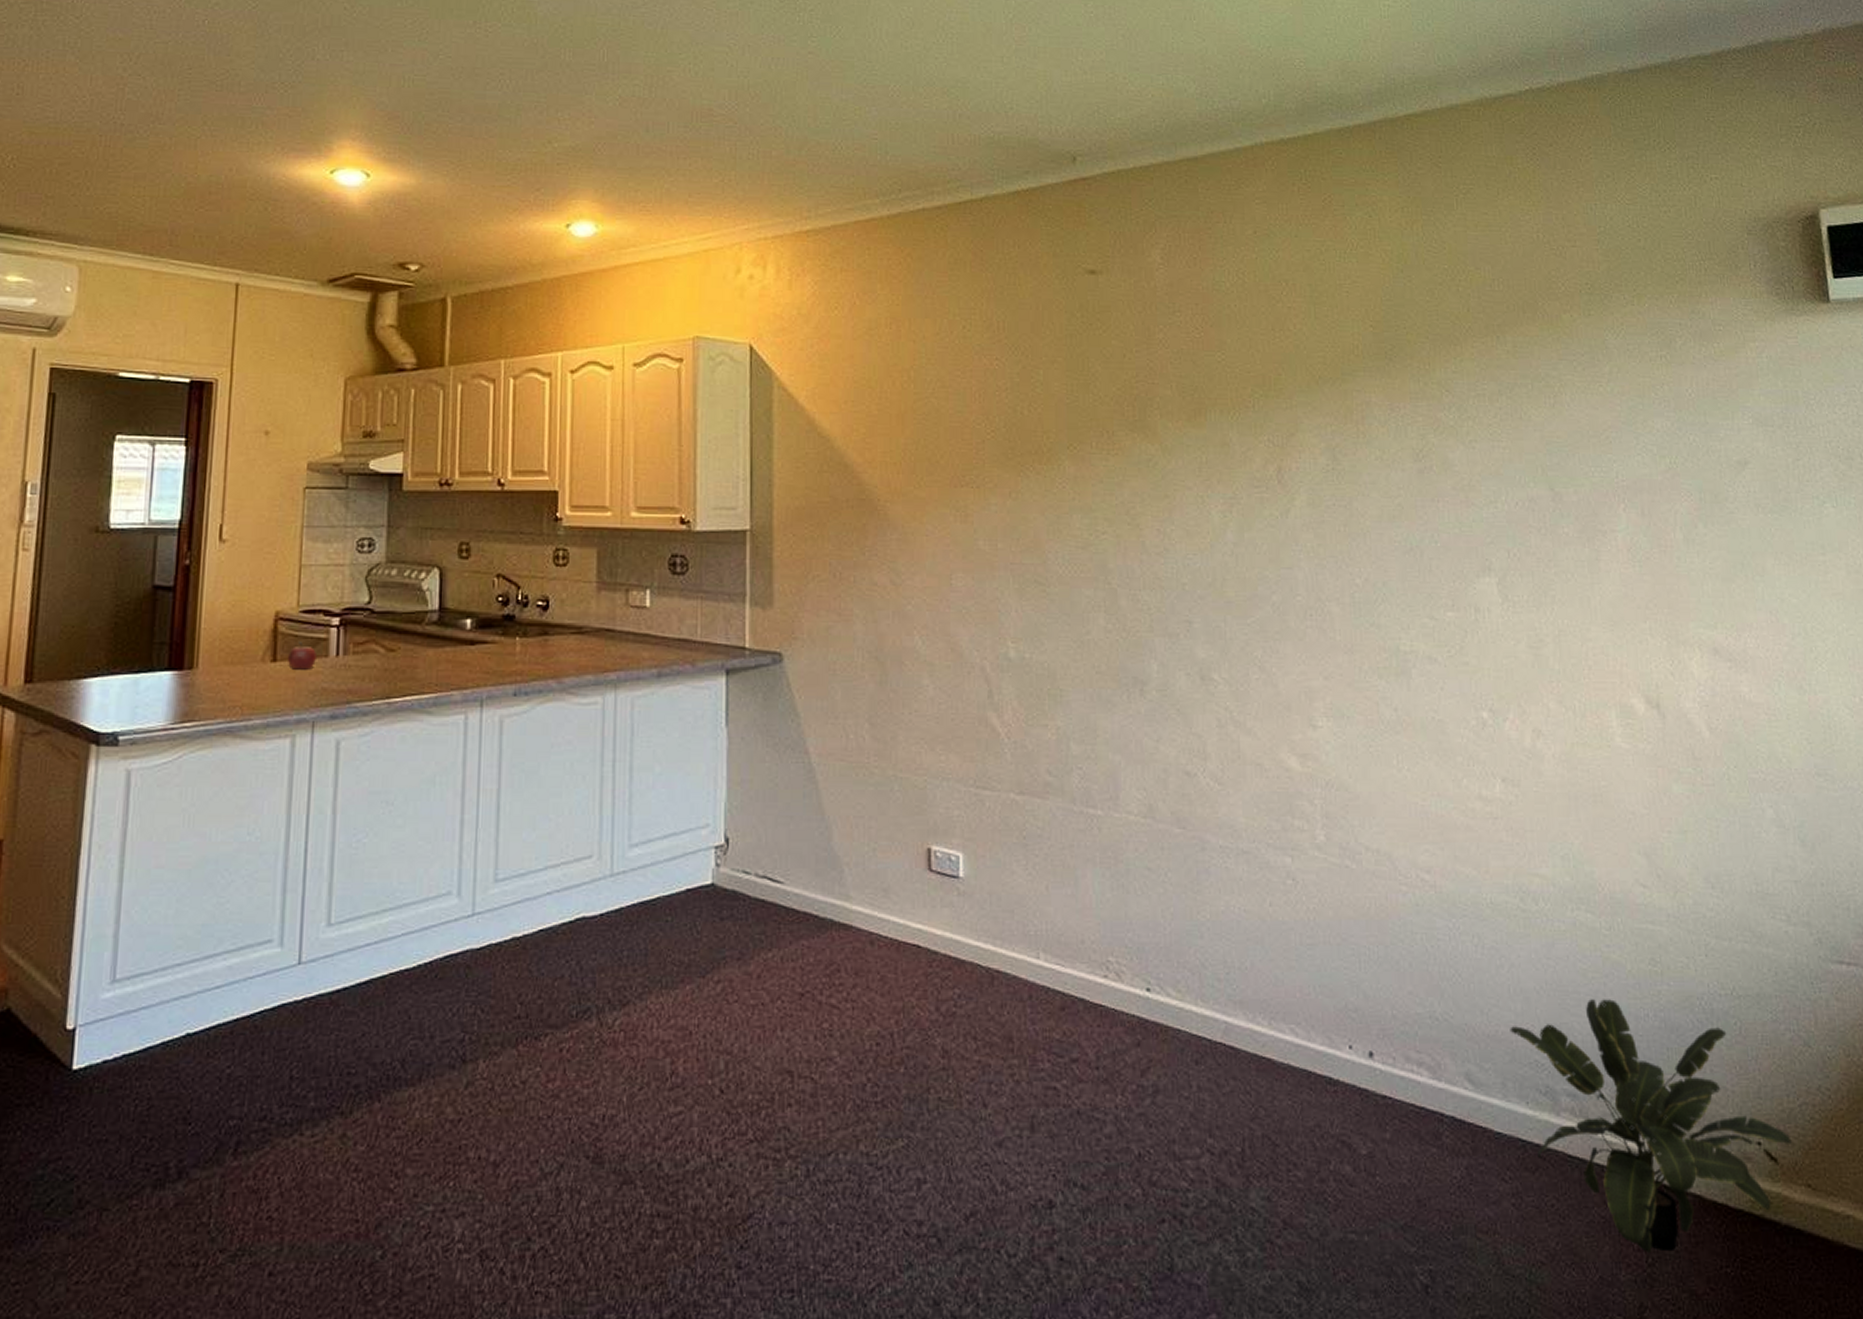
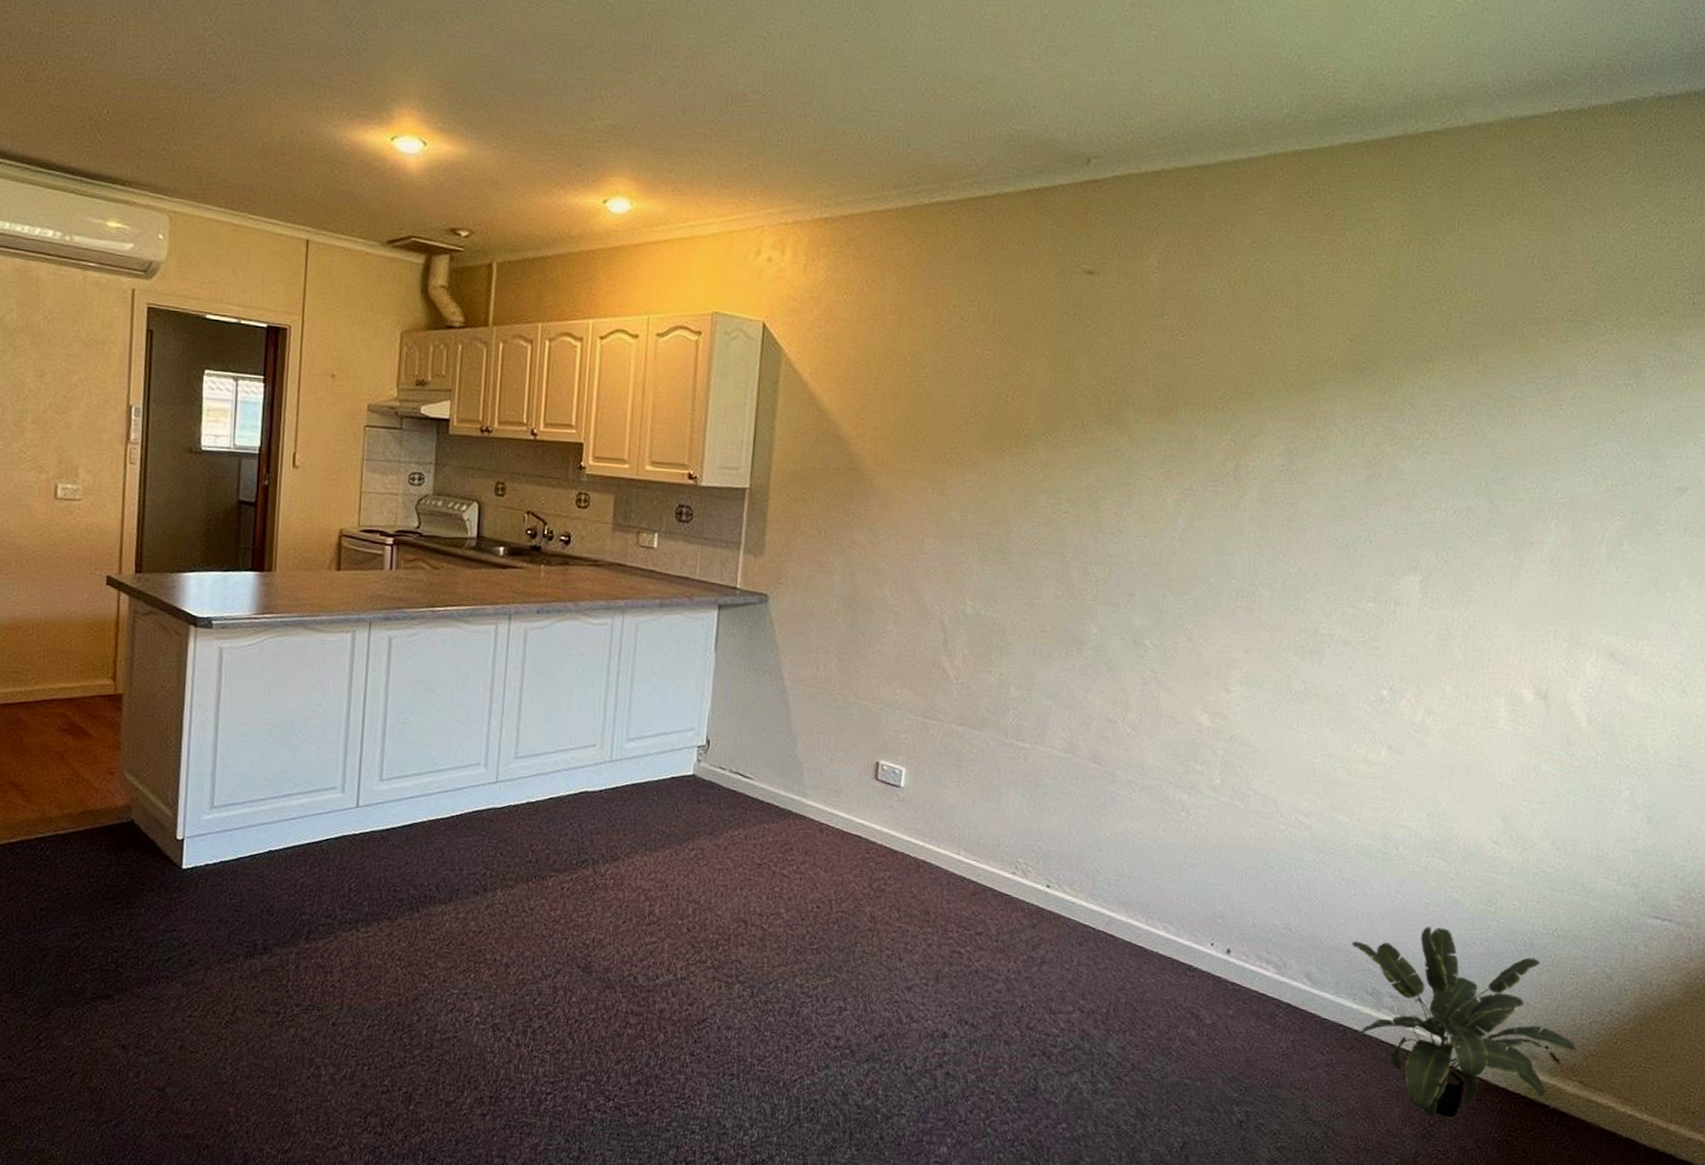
fruit: present [287,642,316,670] -> none [349,556,373,579]

